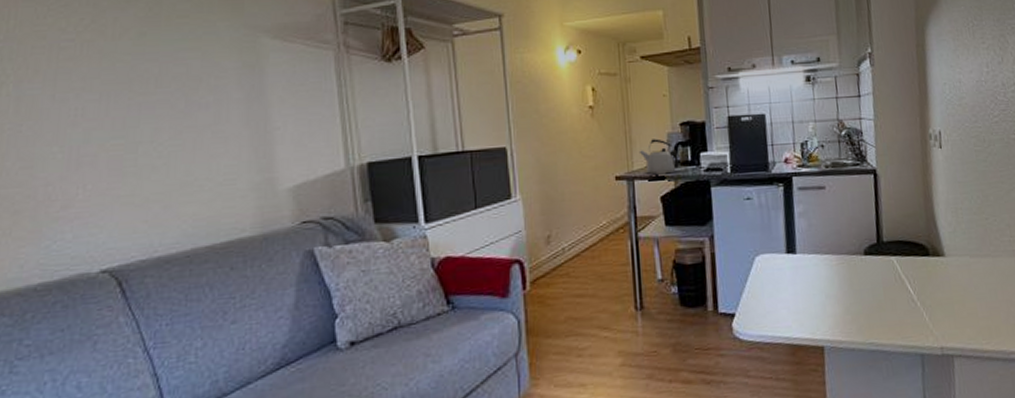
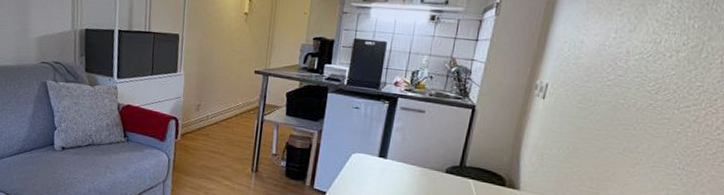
kettle: present [638,138,679,175] -> none [276,46,307,76]

